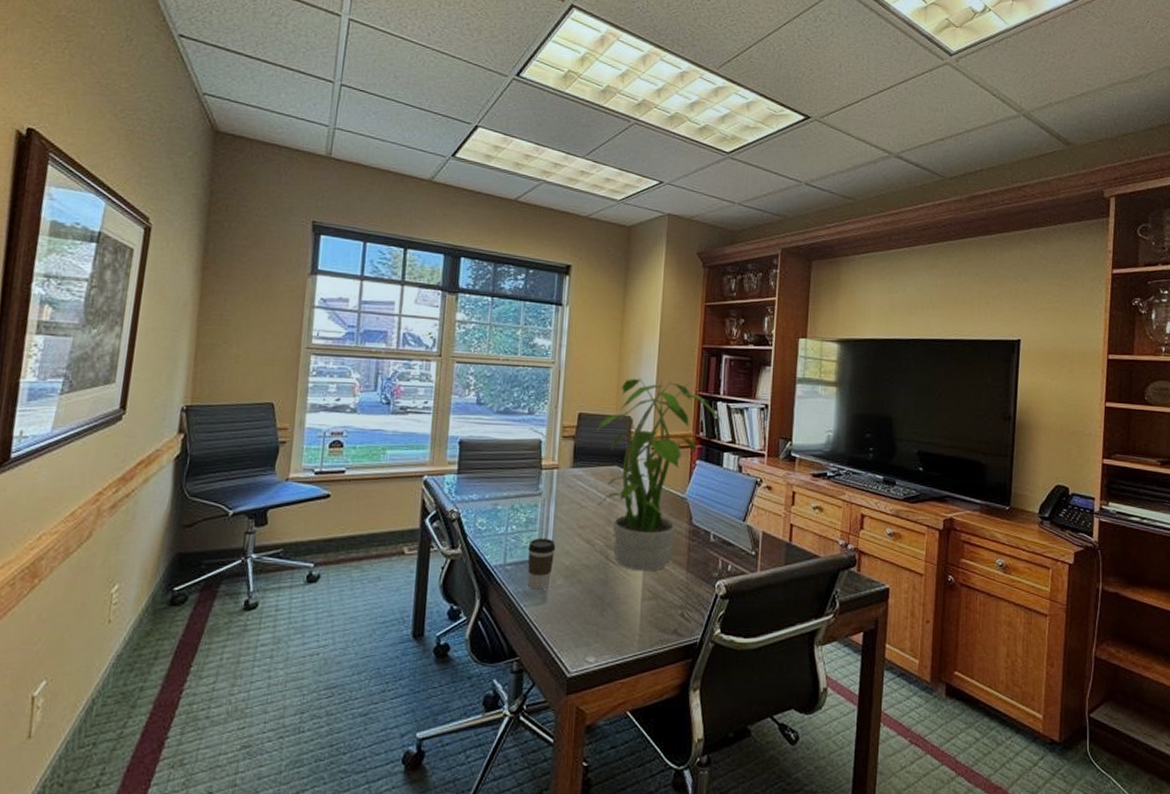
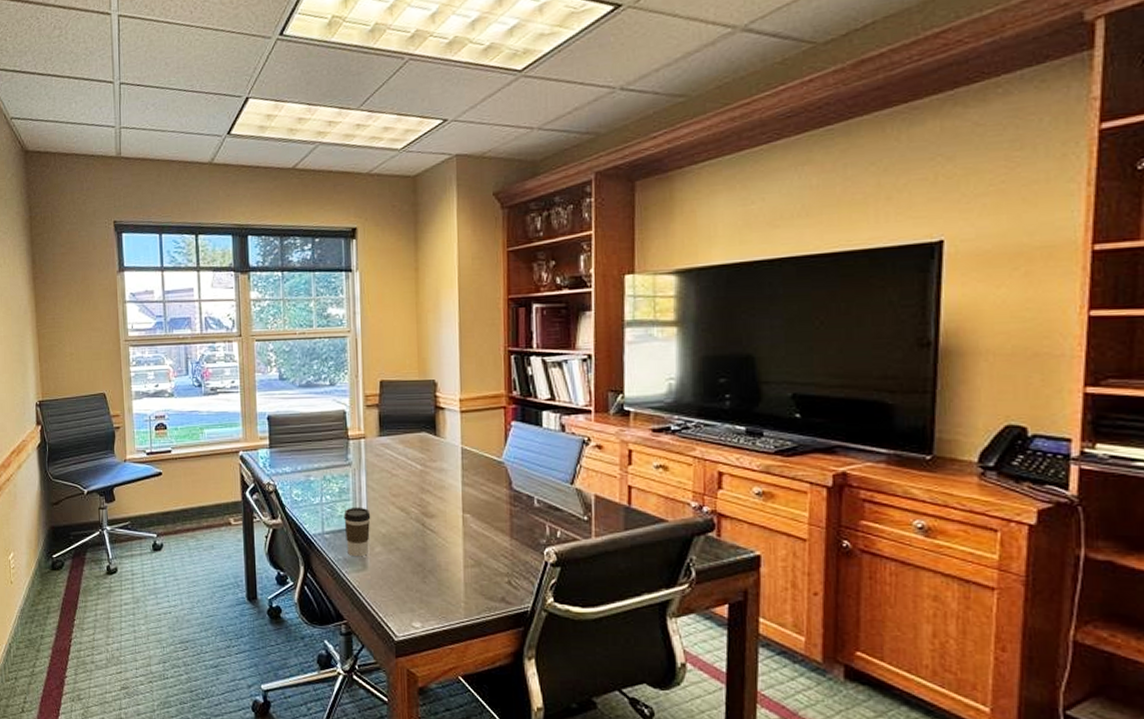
potted plant: present [596,378,722,572] -> none [399,337,538,539]

